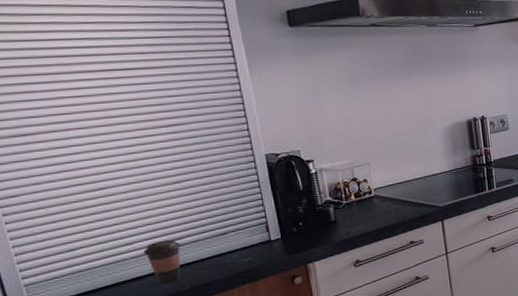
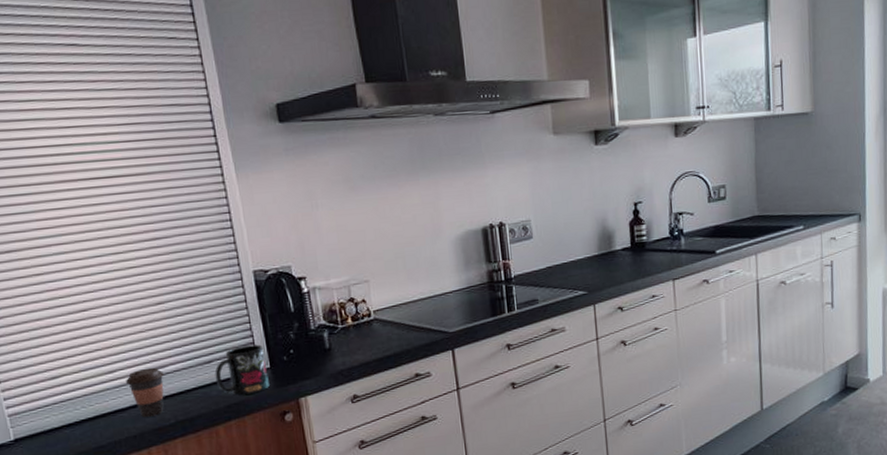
mug: none [229,218,280,263] -> present [215,344,270,395]

